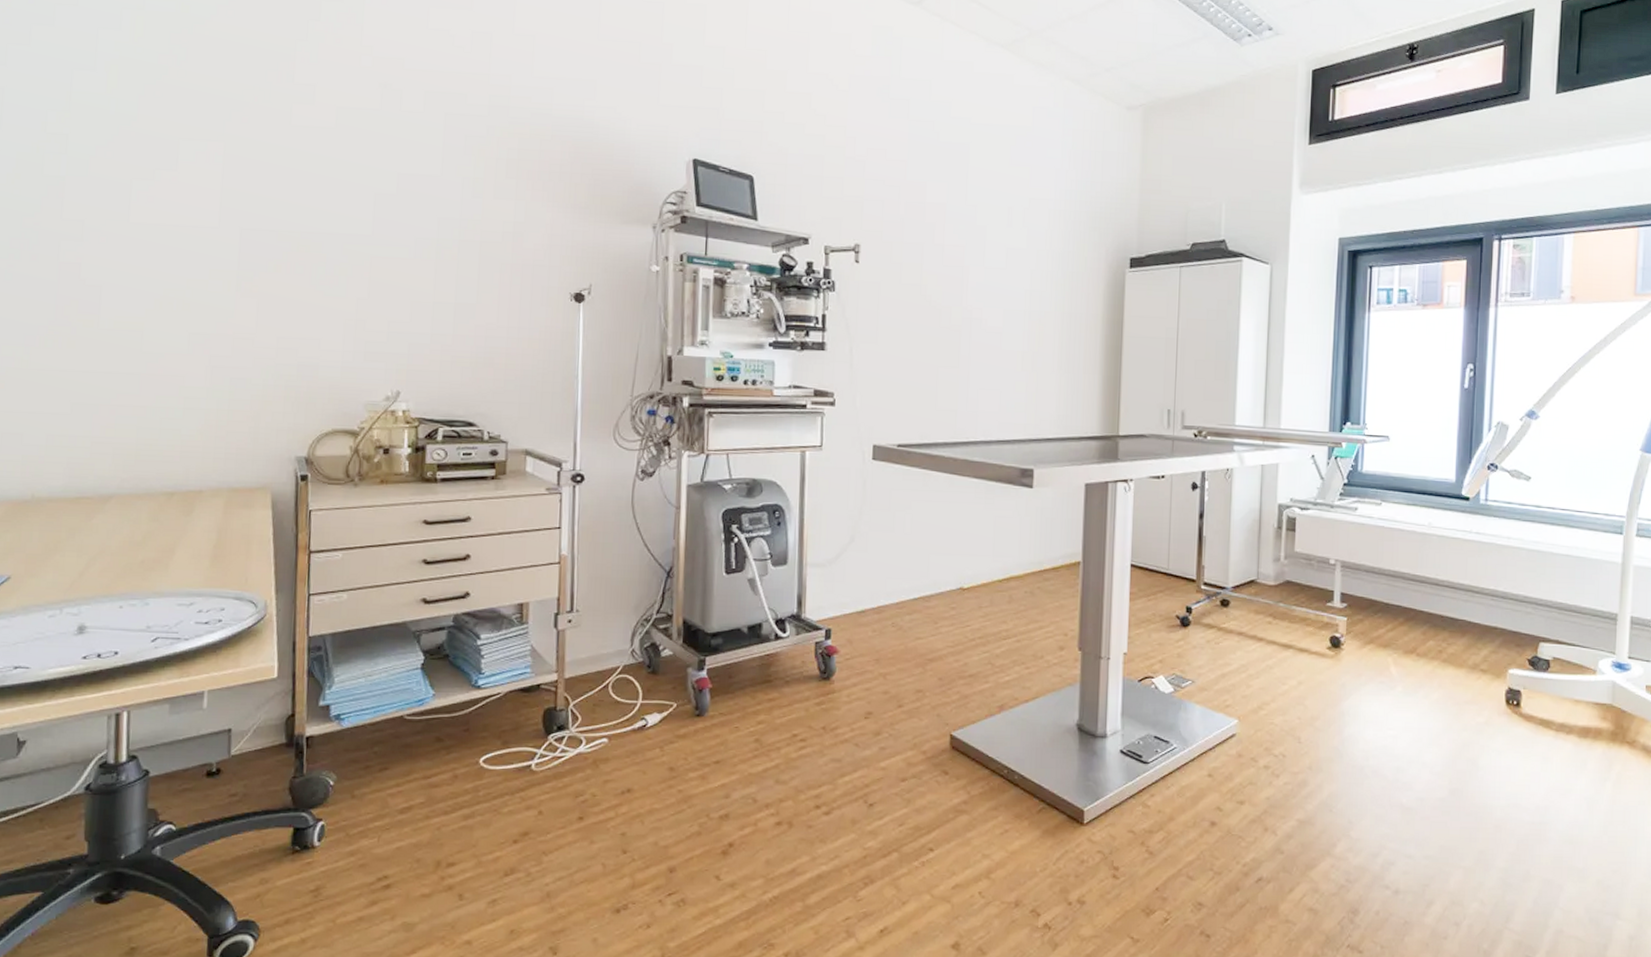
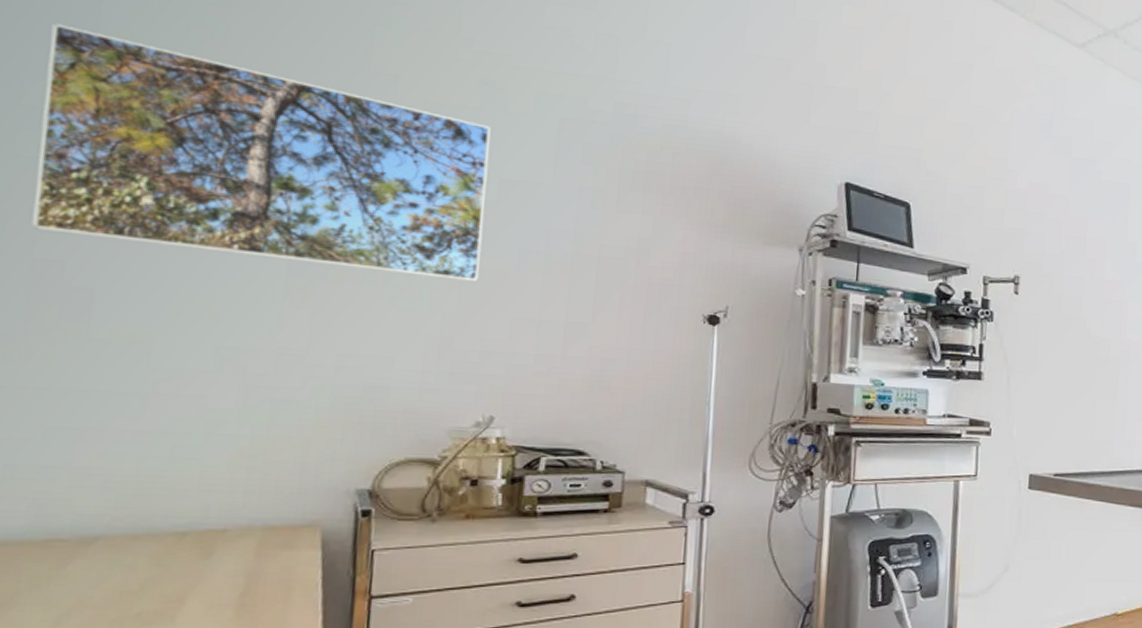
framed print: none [57,61,390,269] -> present [31,23,491,281]

